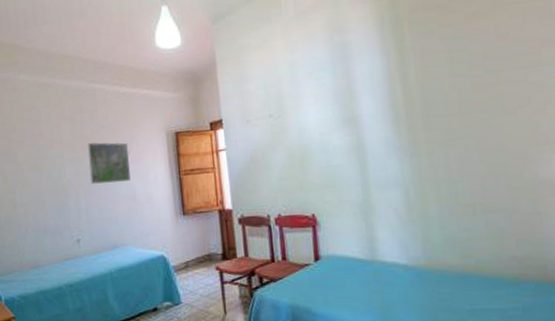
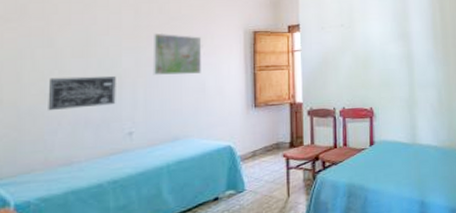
wall art: none [16,186,65,220] -> present [48,75,116,111]

